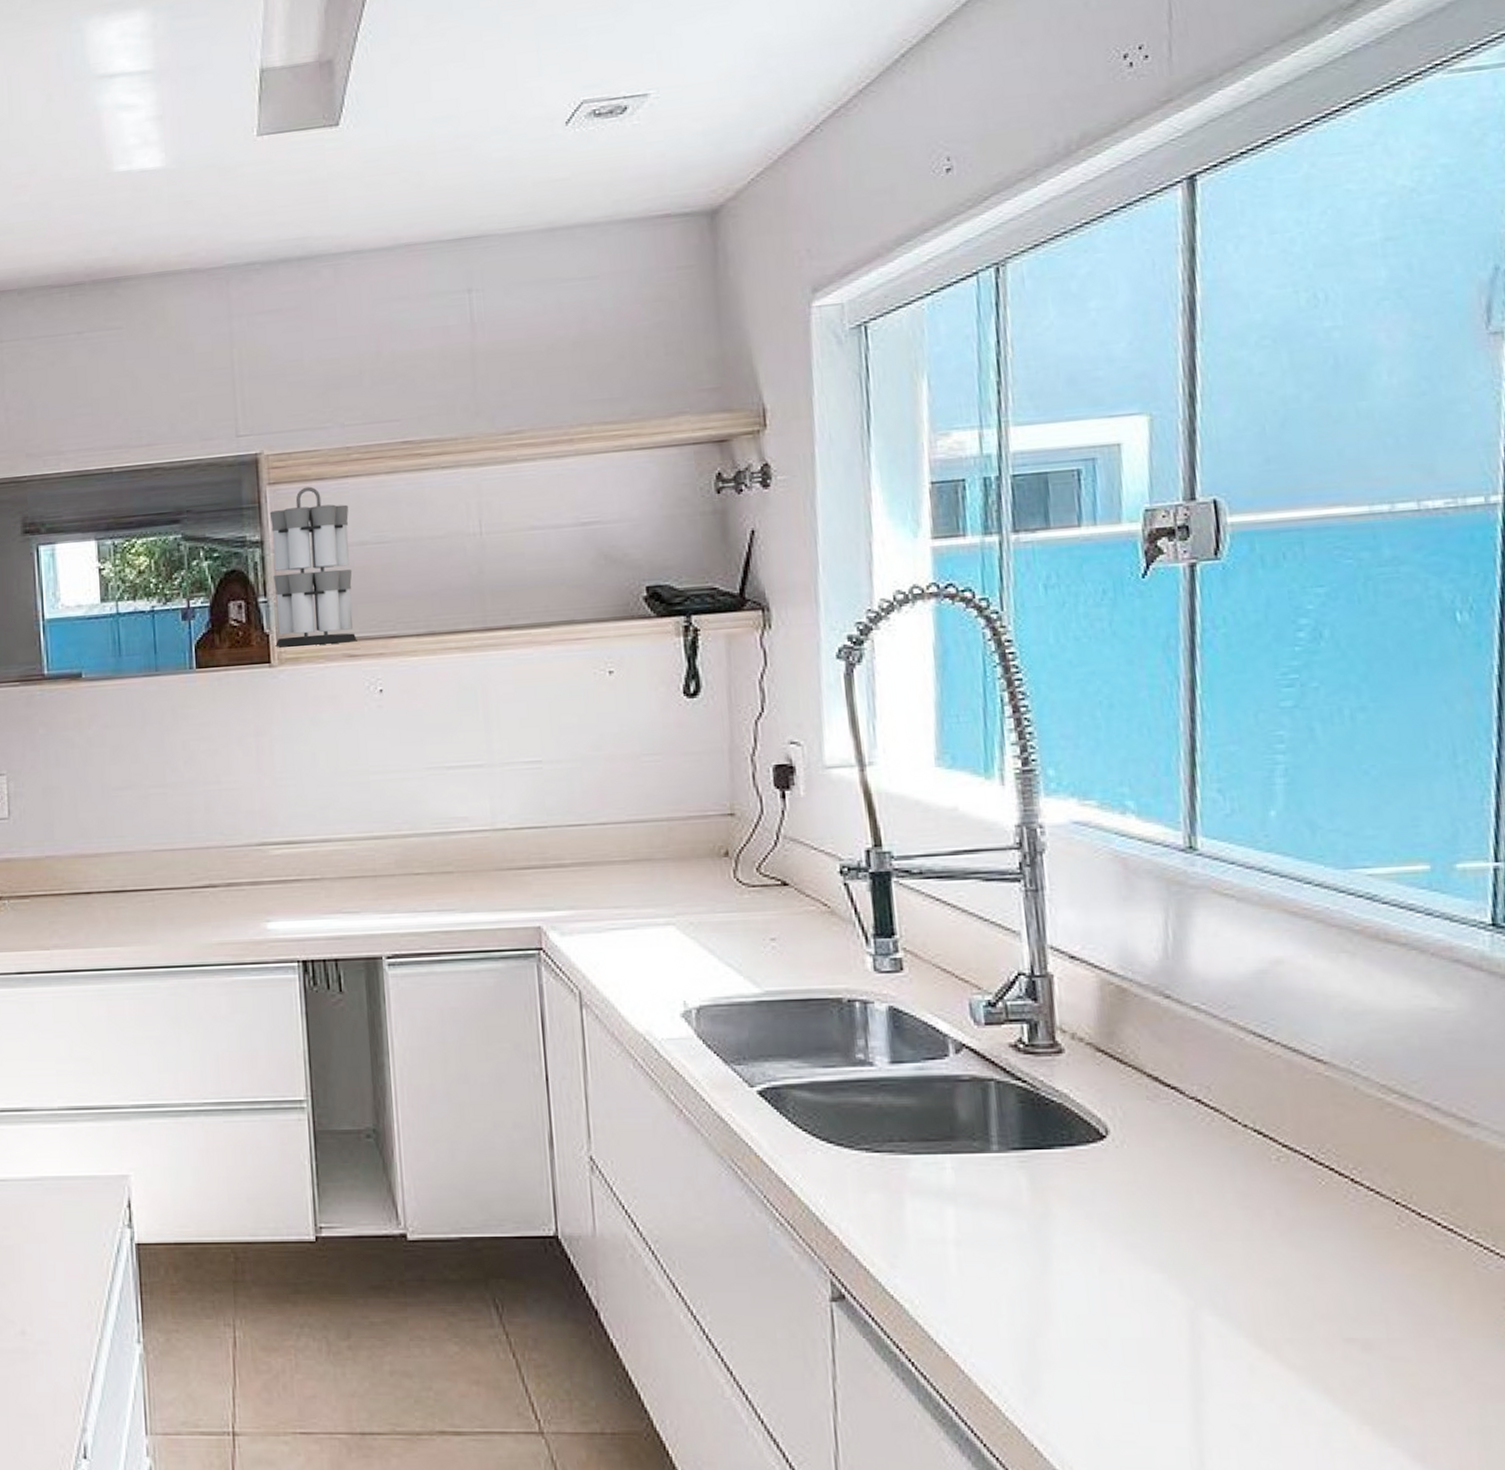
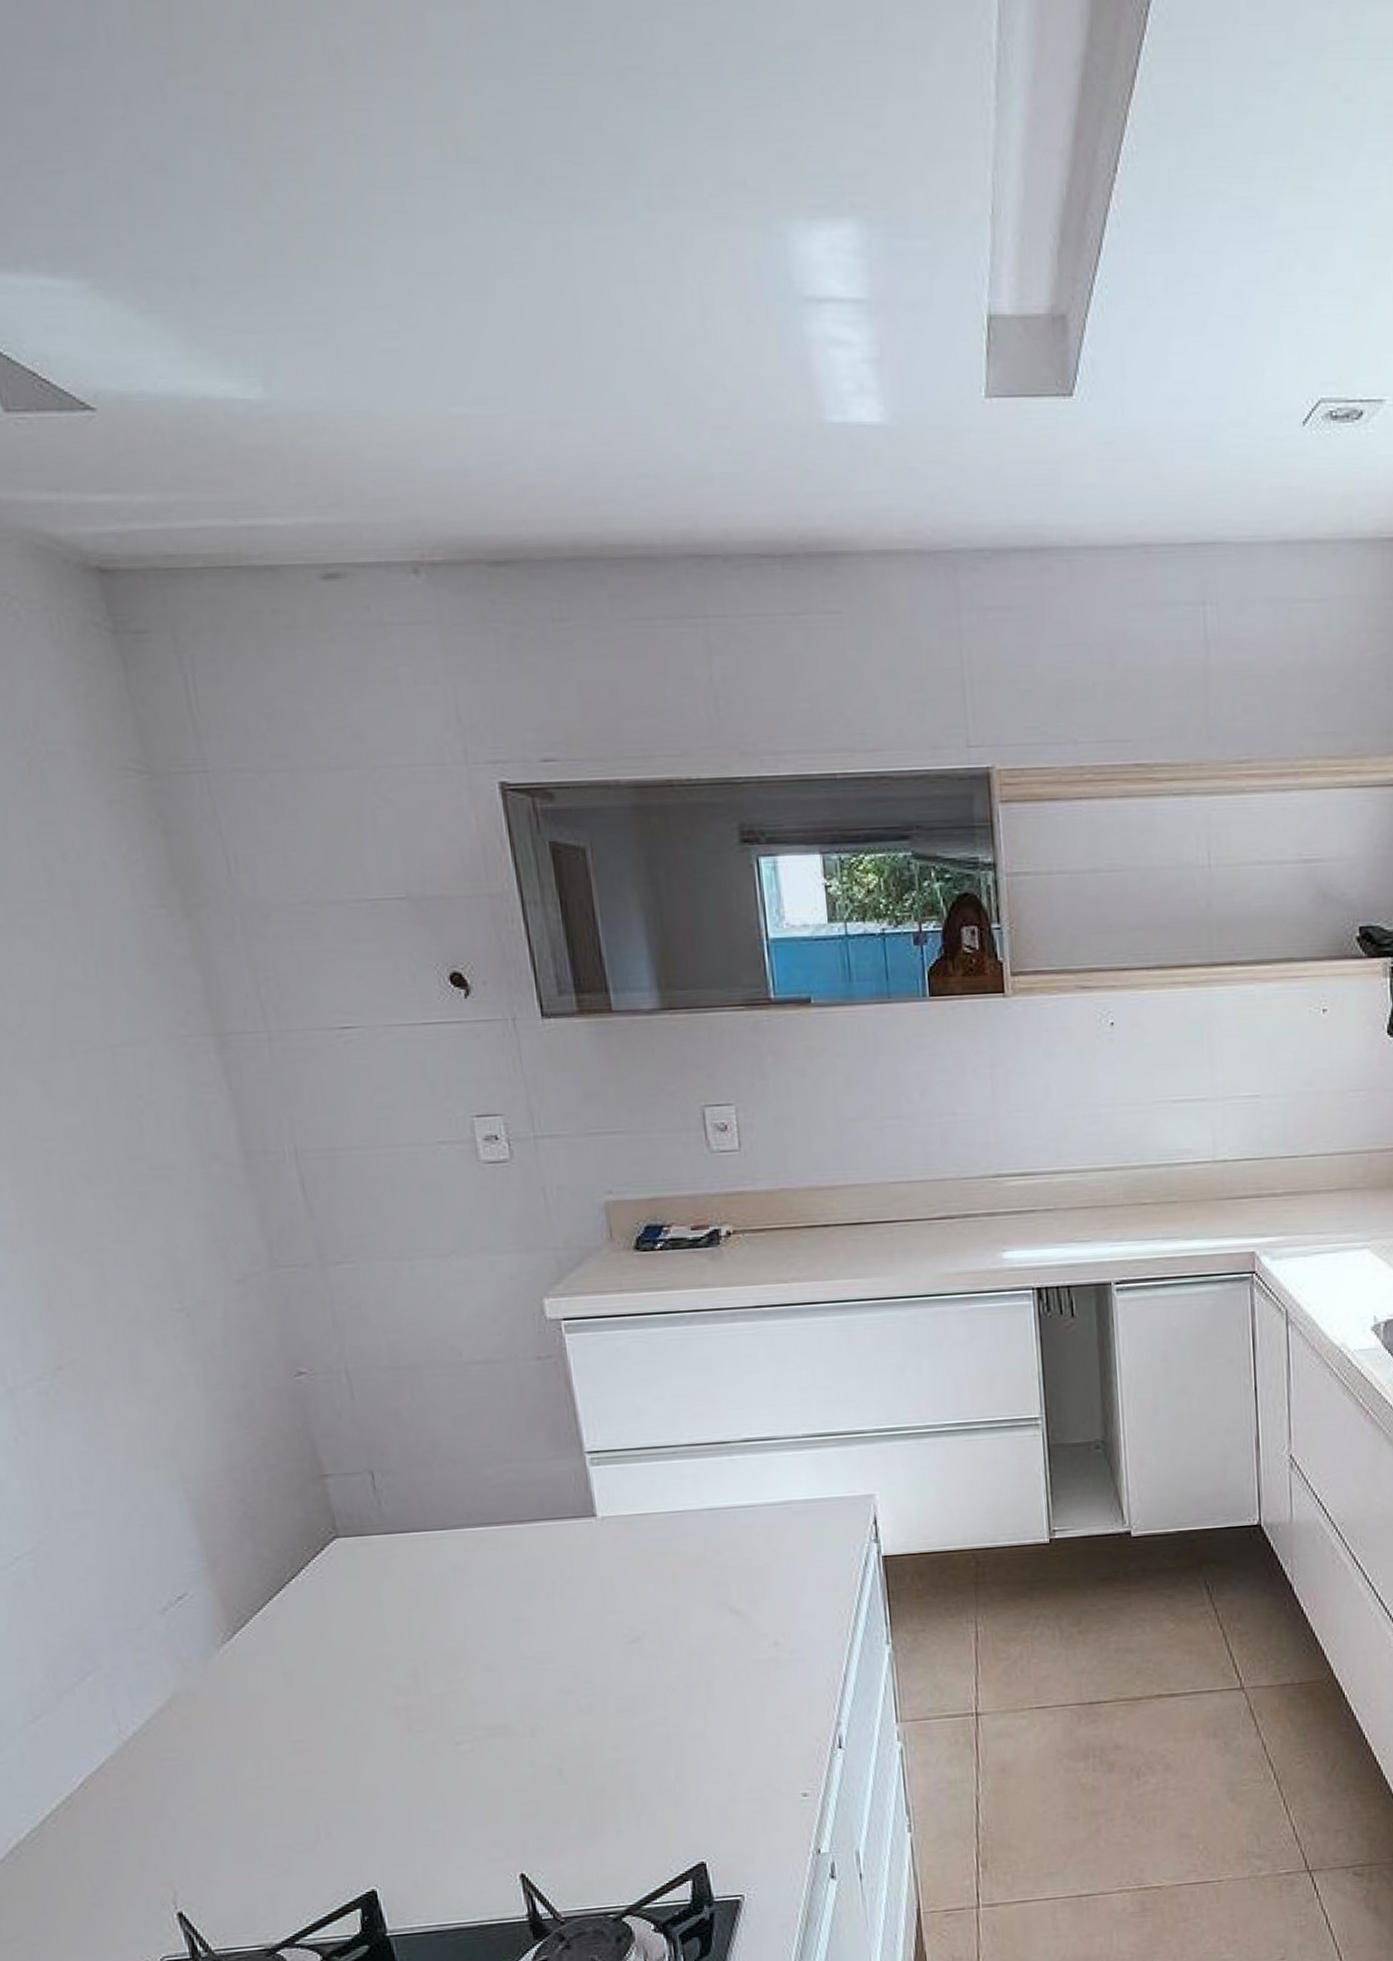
spice rack: present [269,486,357,647] -> none [1002,807,1090,976]

